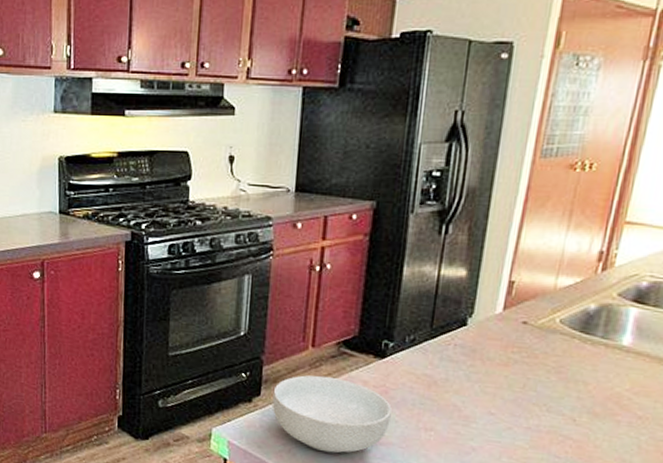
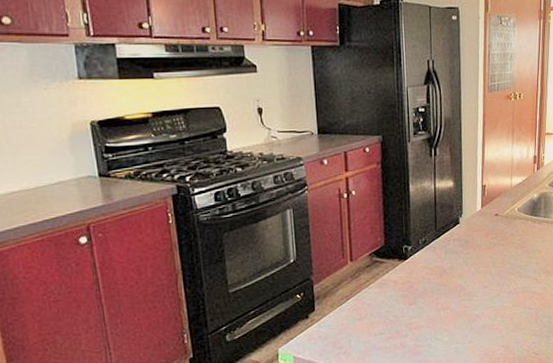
cereal bowl: present [272,375,392,454] -> none [325,283,418,346]

